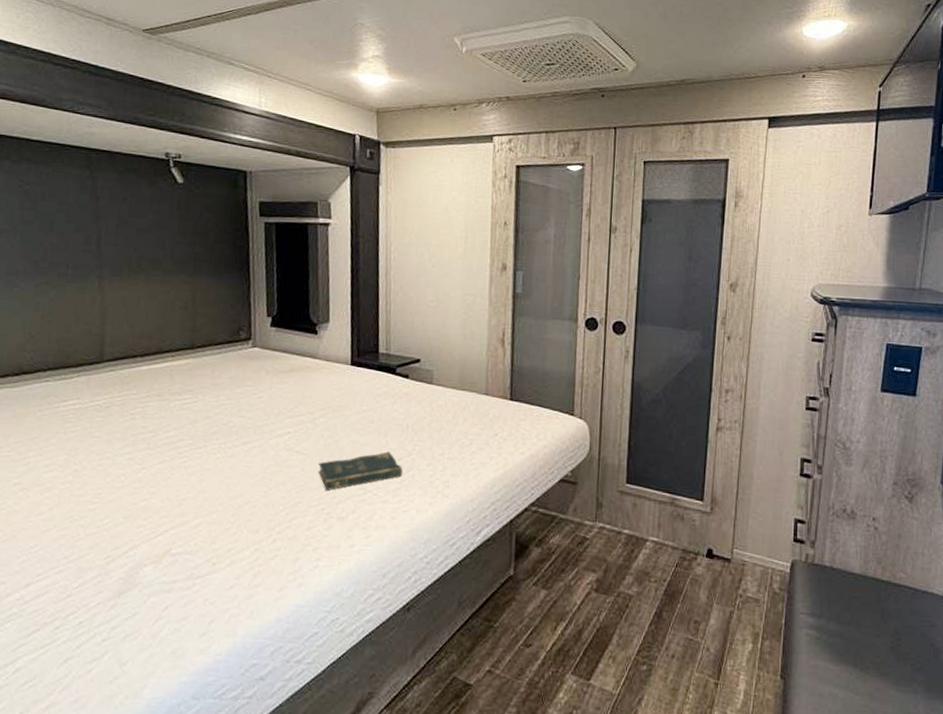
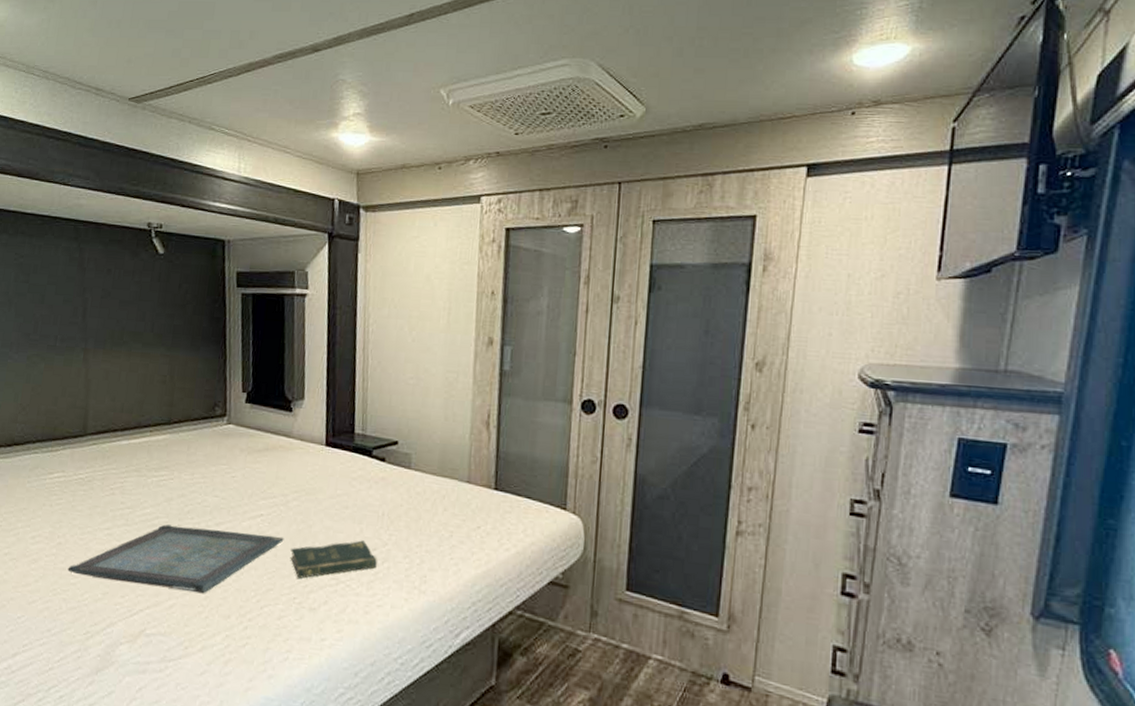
serving tray: none [85,446,312,511] -> present [67,524,284,594]

